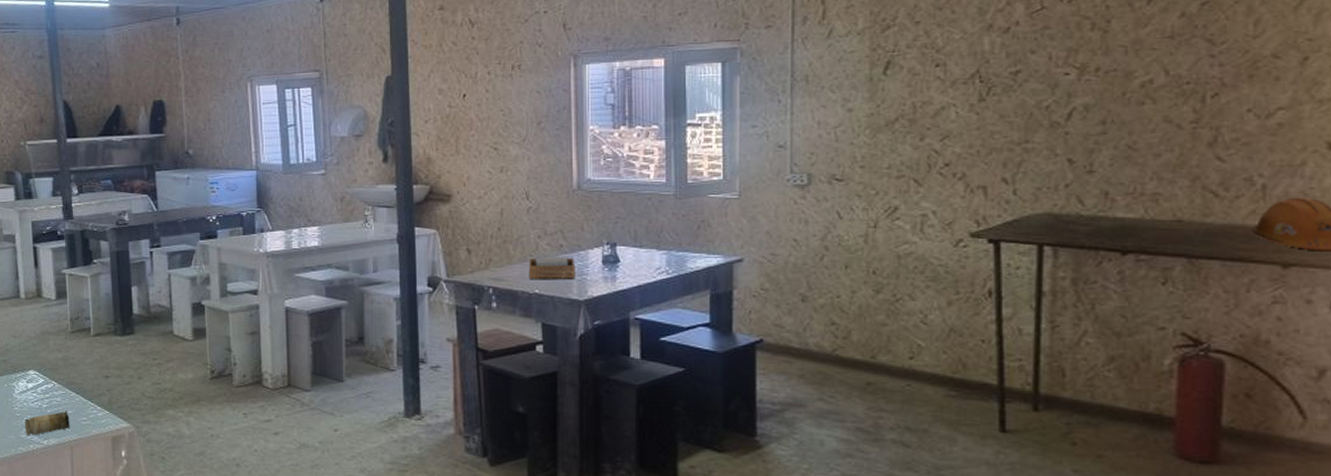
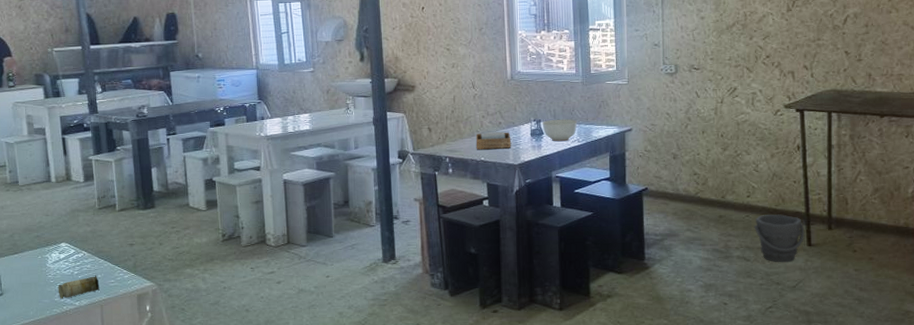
bowl: none [618,242,667,273] -> present [542,119,578,142]
bucket: none [918,384,996,453] -> present [754,214,805,263]

